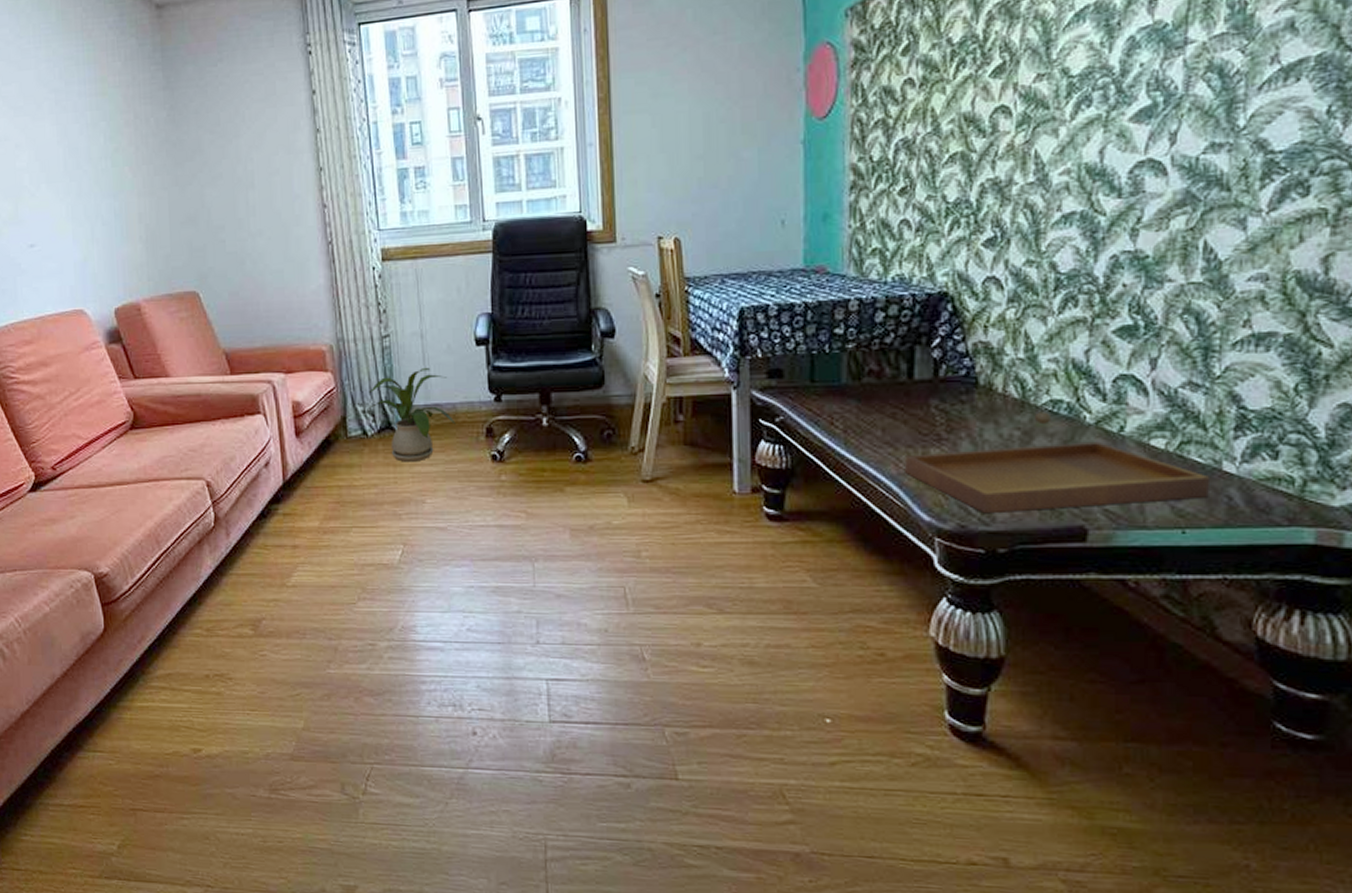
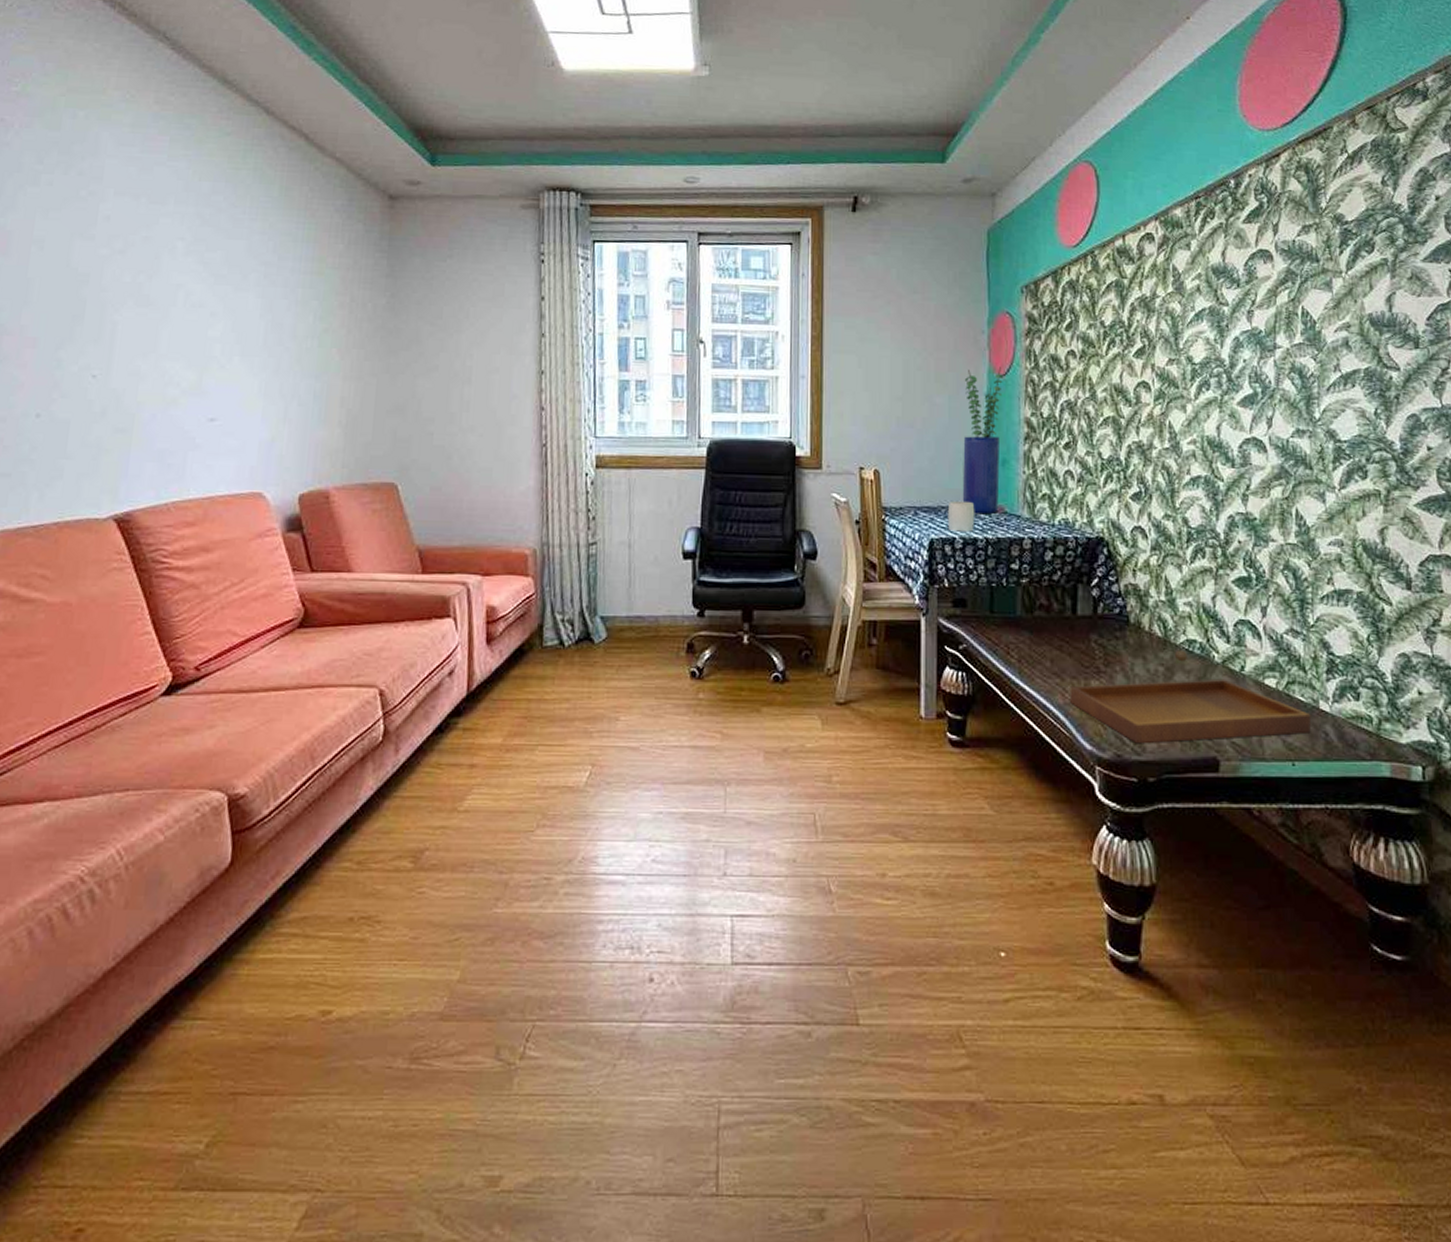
house plant: present [365,368,456,462] -> none [564,579,657,676]
mug: none [759,263,792,298] -> present [947,500,975,532]
vase: none [776,108,824,277] -> present [962,367,1004,515]

